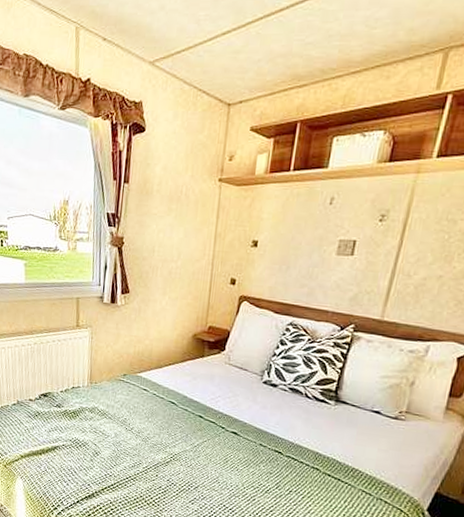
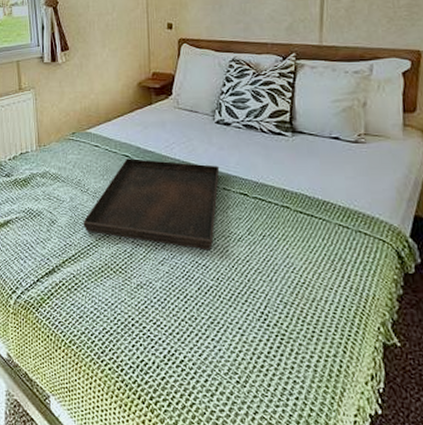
serving tray: none [124,405,260,496] -> present [83,158,220,249]

